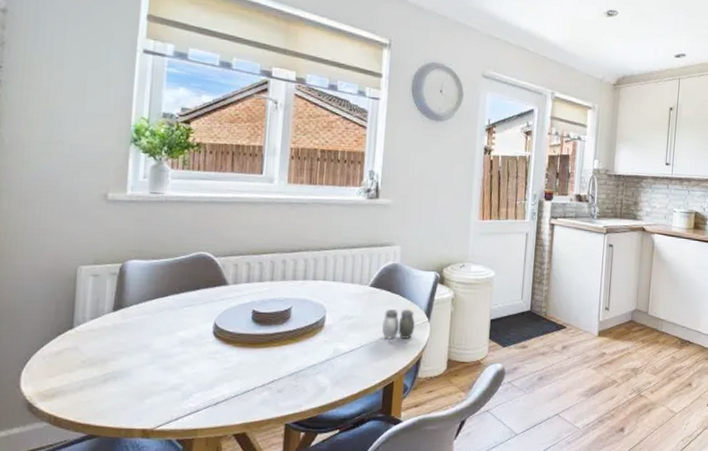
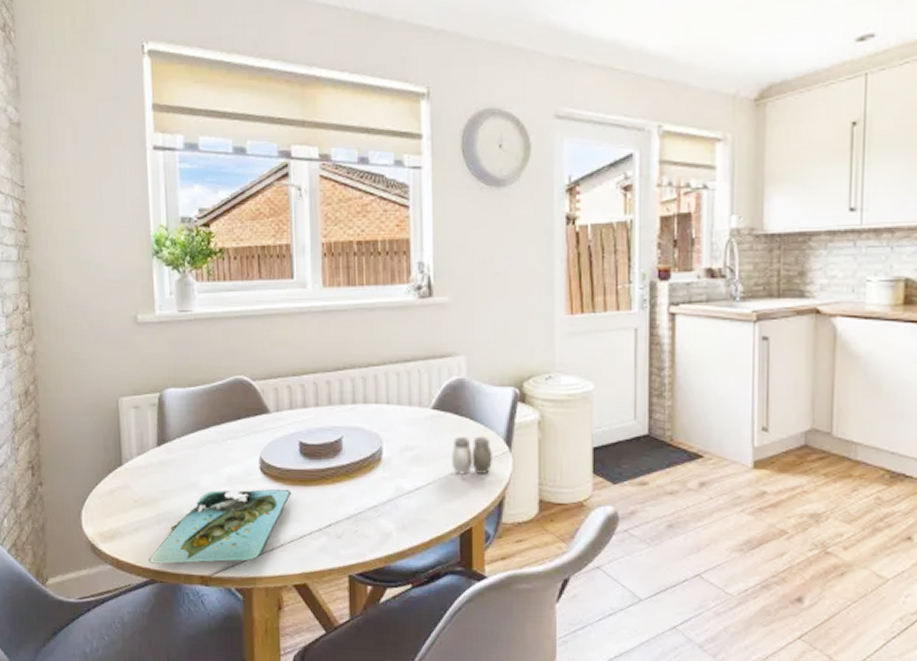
platter: none [90,350,241,420] -> present [149,488,292,564]

